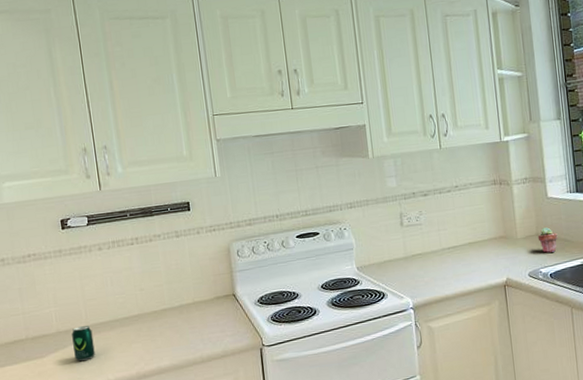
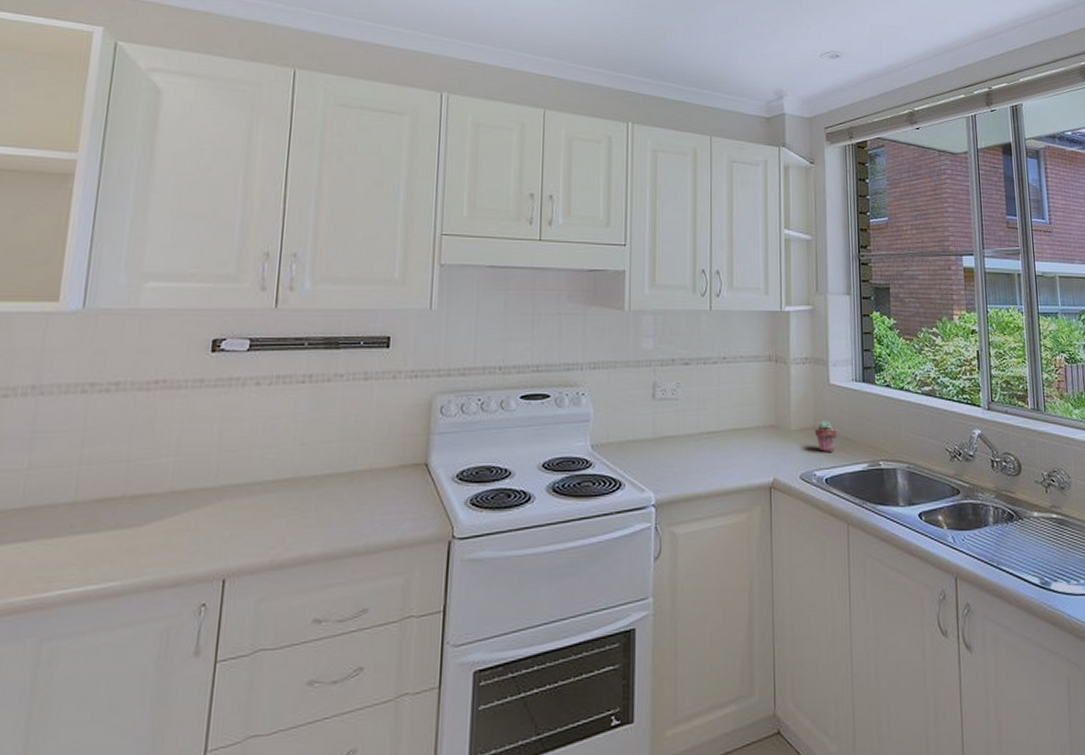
beverage can: present [72,325,95,361] -> none [186,487,221,536]

